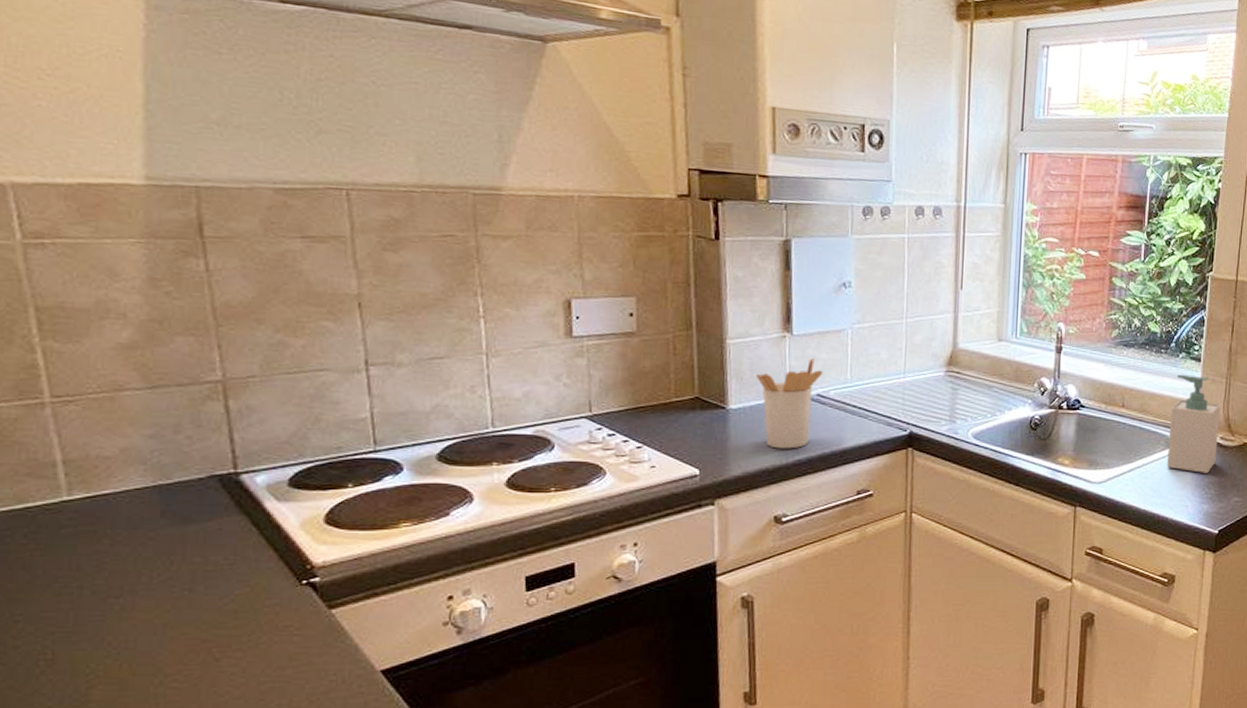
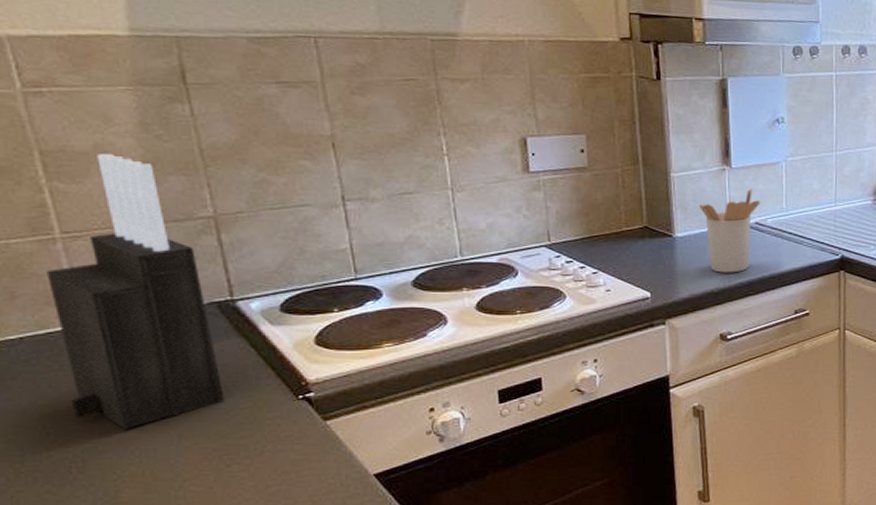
knife block: none [30,310,220,619] -> present [46,153,225,431]

